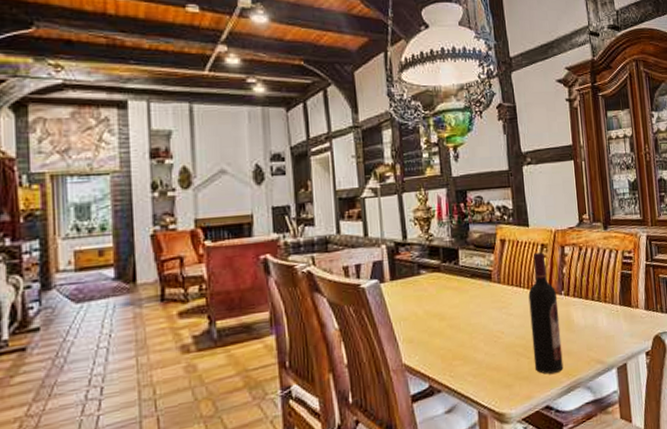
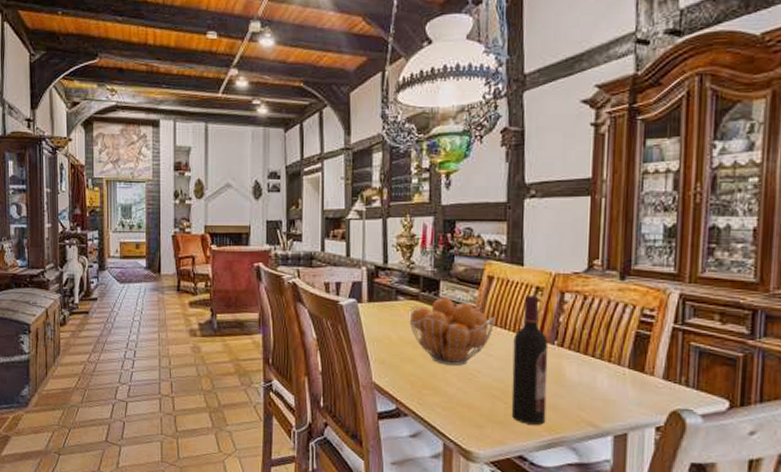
fruit basket: none [431,265,512,332] -> present [408,297,496,366]

